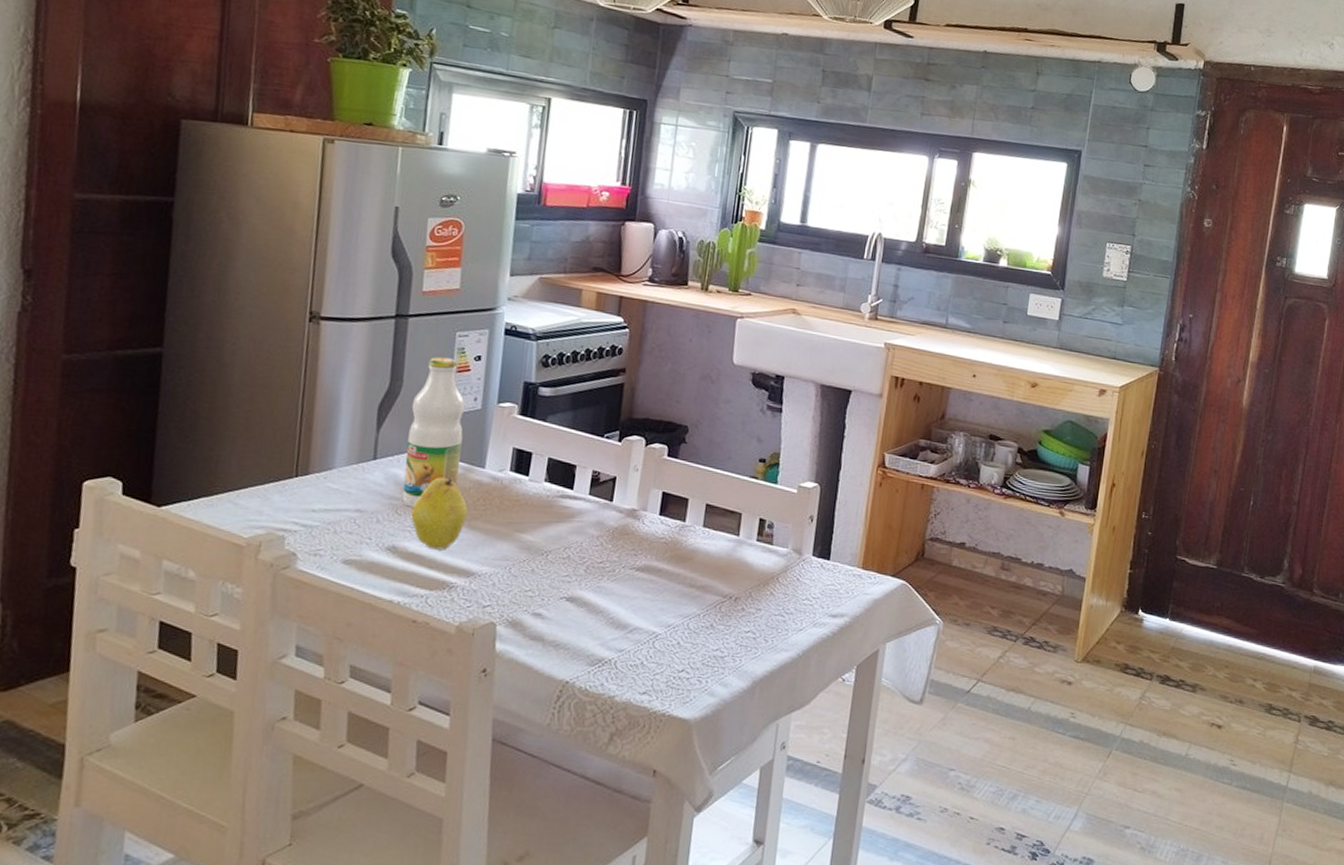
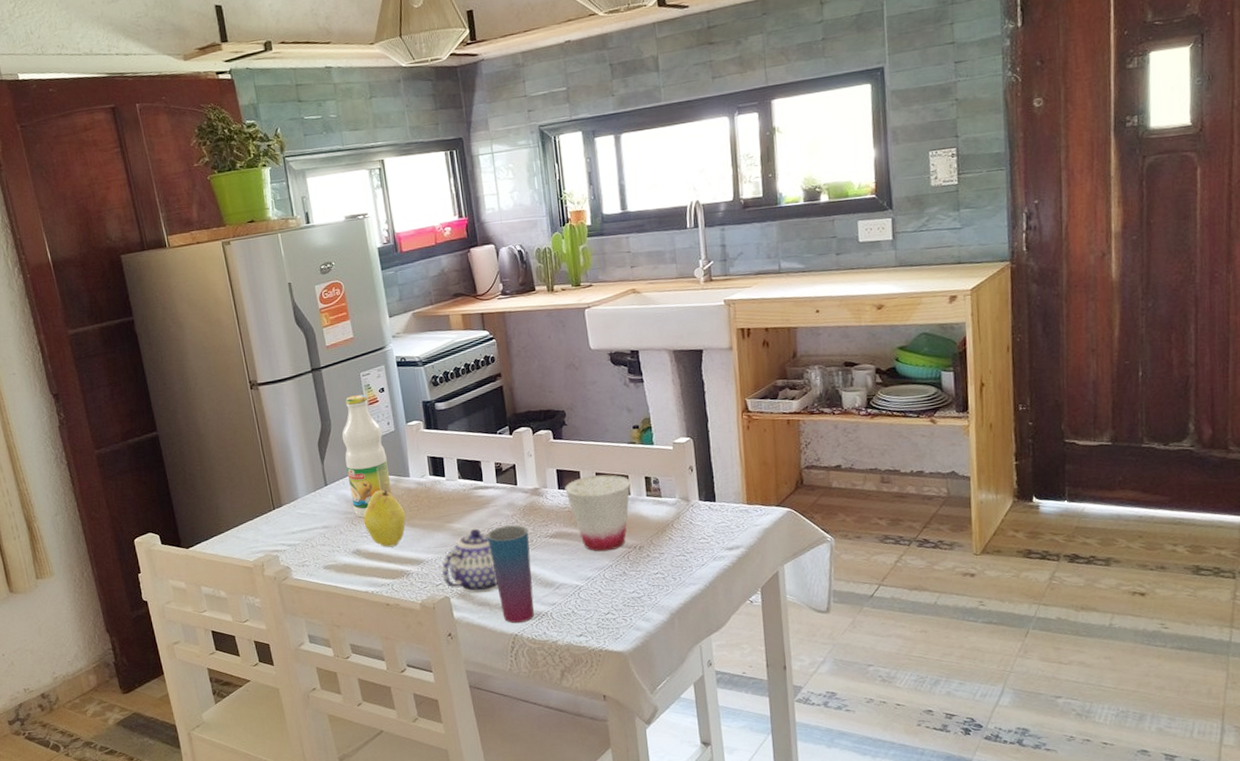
teapot: none [494,544,563,624] -> present [442,528,498,593]
cup: none [556,547,613,668] -> present [487,525,534,623]
cup: none [666,506,743,597] -> present [565,474,631,552]

